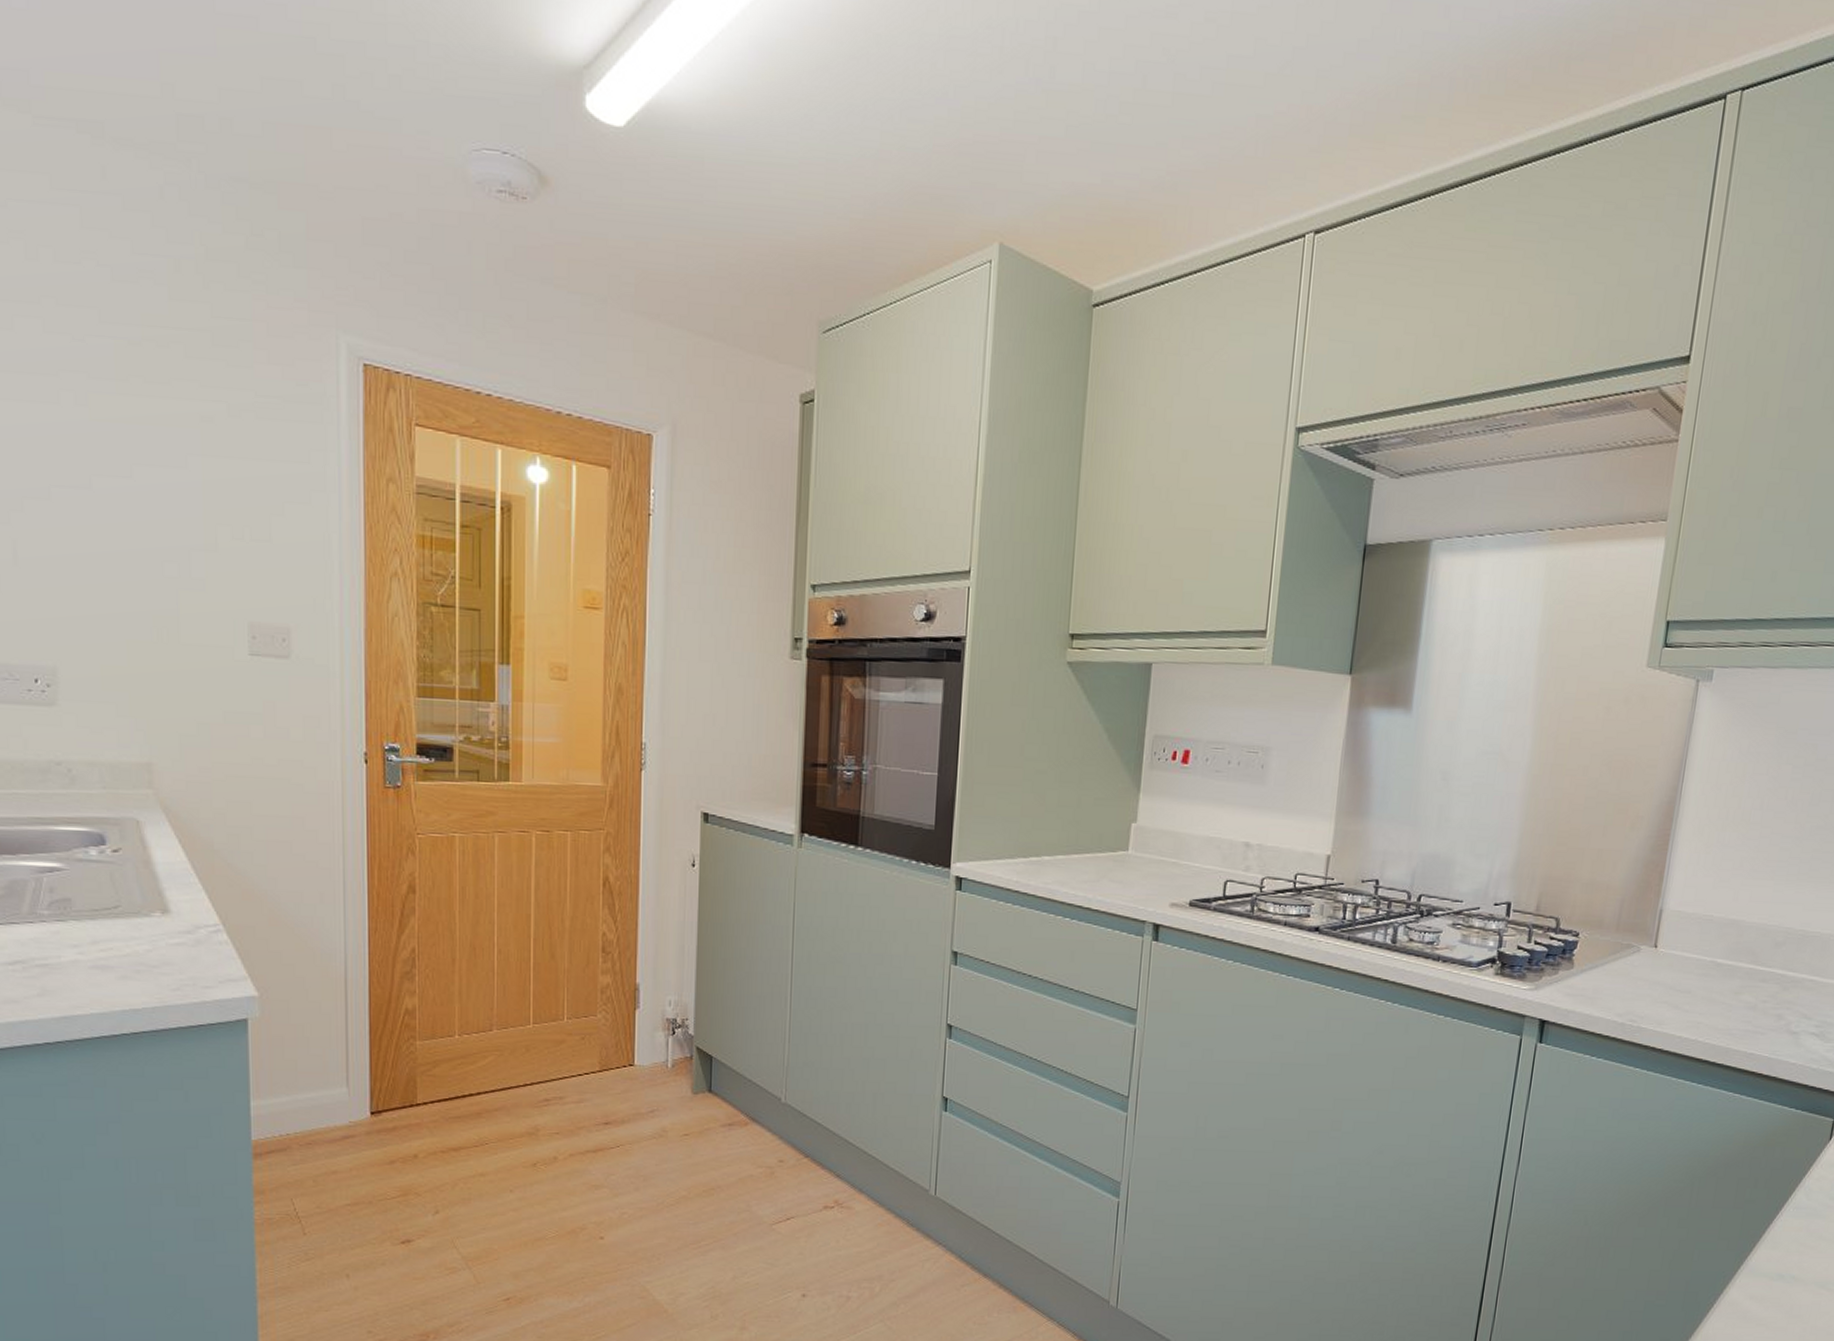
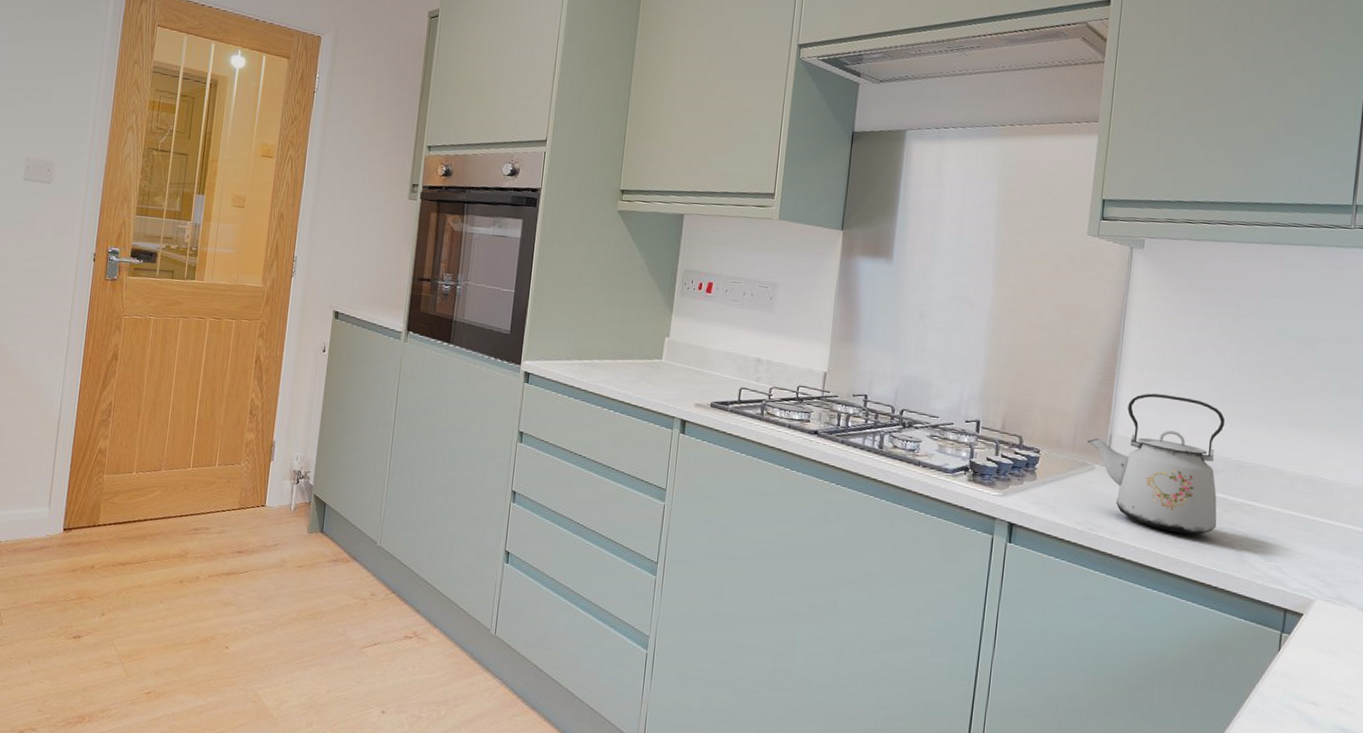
kettle: none [1634,857,1791,1019] -> present [1087,393,1226,535]

